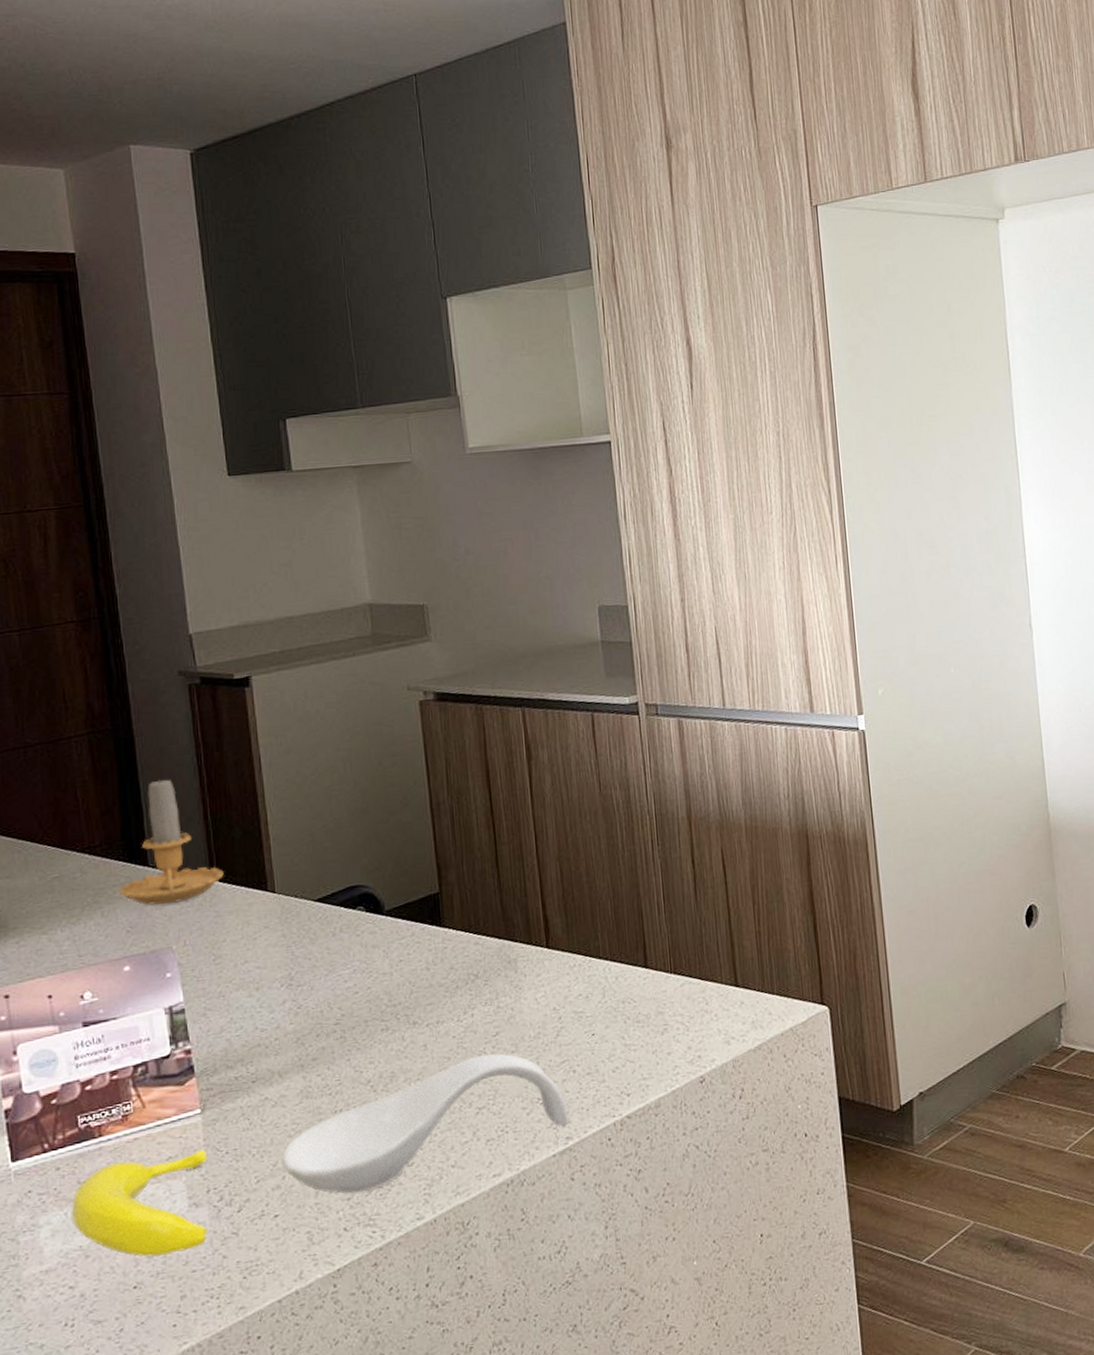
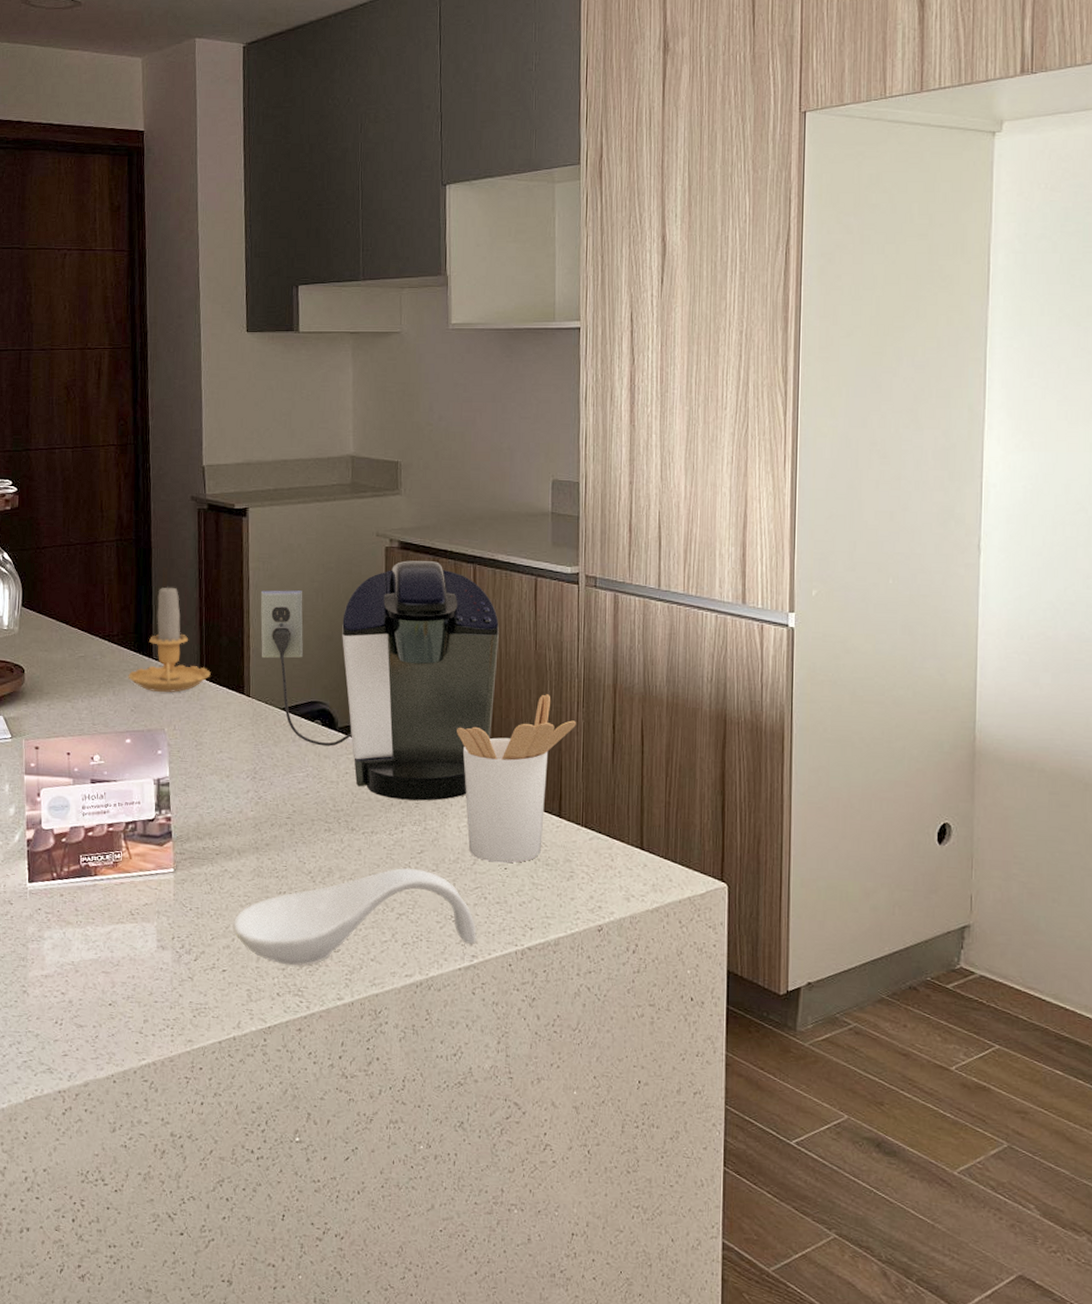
banana: present [71,1149,208,1257] -> none [68,899,176,985]
coffee maker: none [276,710,561,981] -> present [260,560,499,801]
utensil holder: none [522,837,654,1030] -> present [457,694,577,863]

